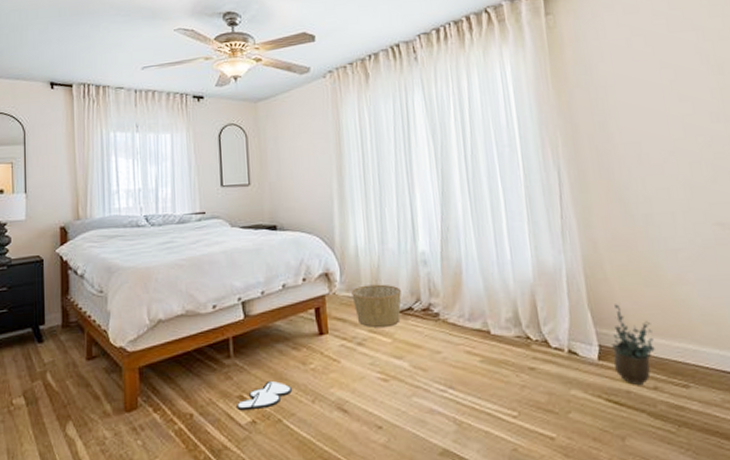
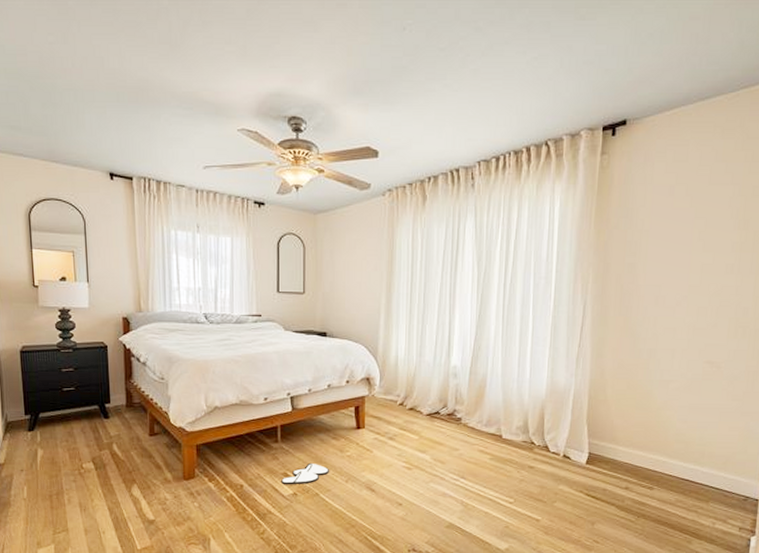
basket: present [352,284,402,328] -> none [388,390,431,427]
potted plant: present [612,304,655,385] -> none [598,421,635,485]

